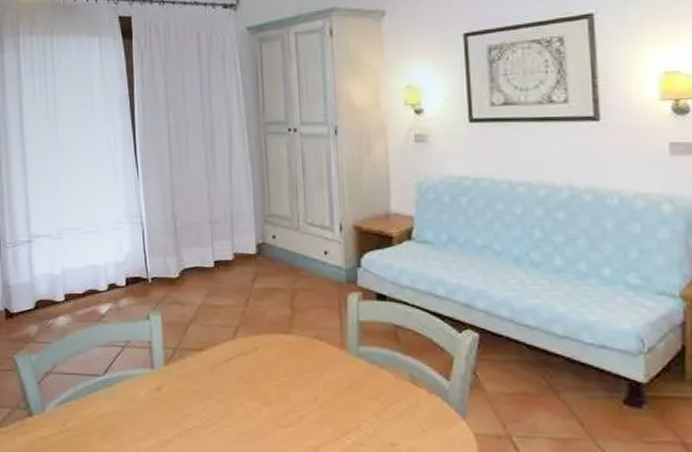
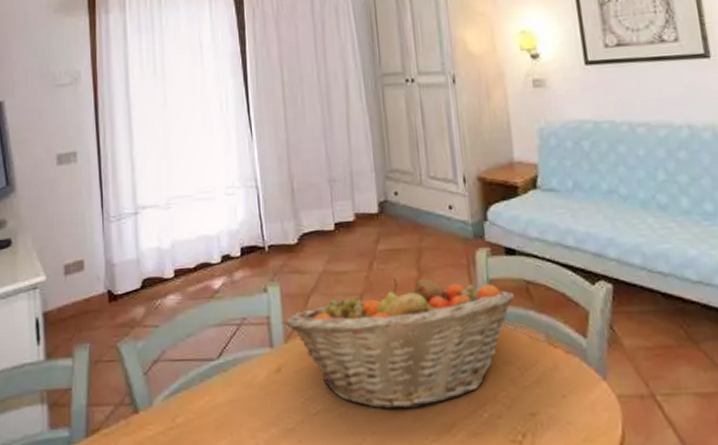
fruit basket: none [166,314,382,431] -> present [286,278,514,409]

